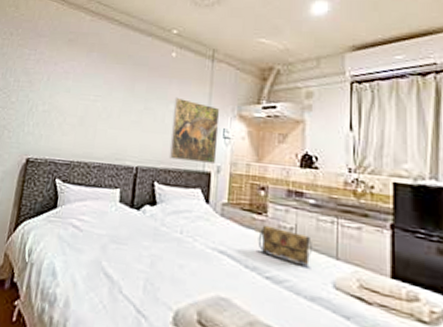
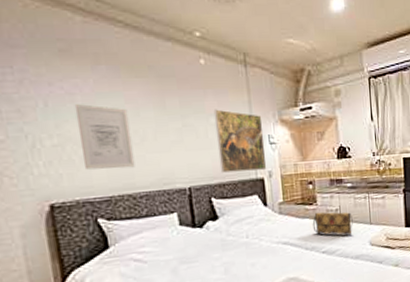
wall art: none [60,81,104,139] -> present [74,104,135,170]

